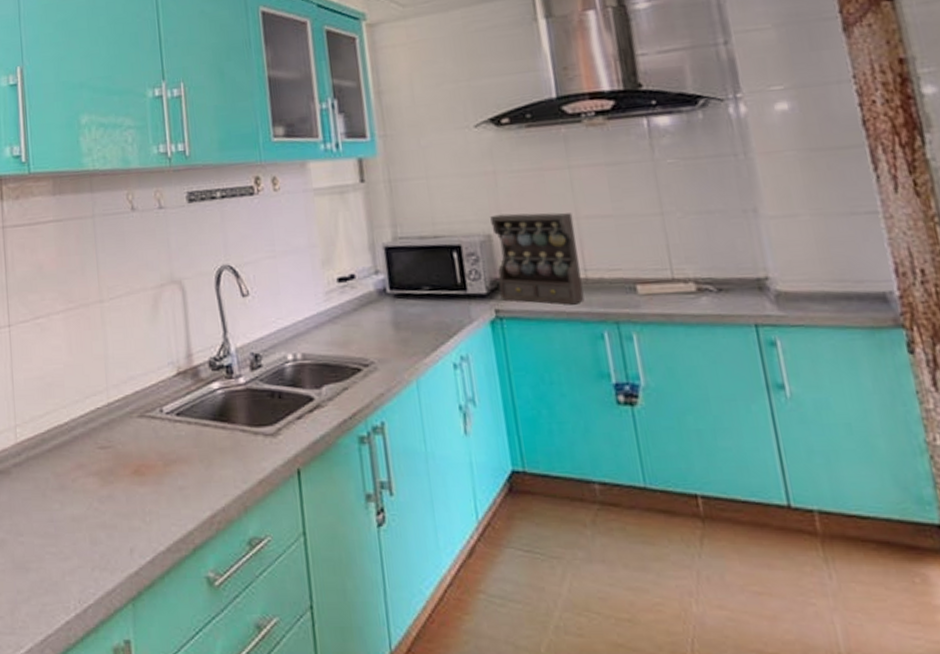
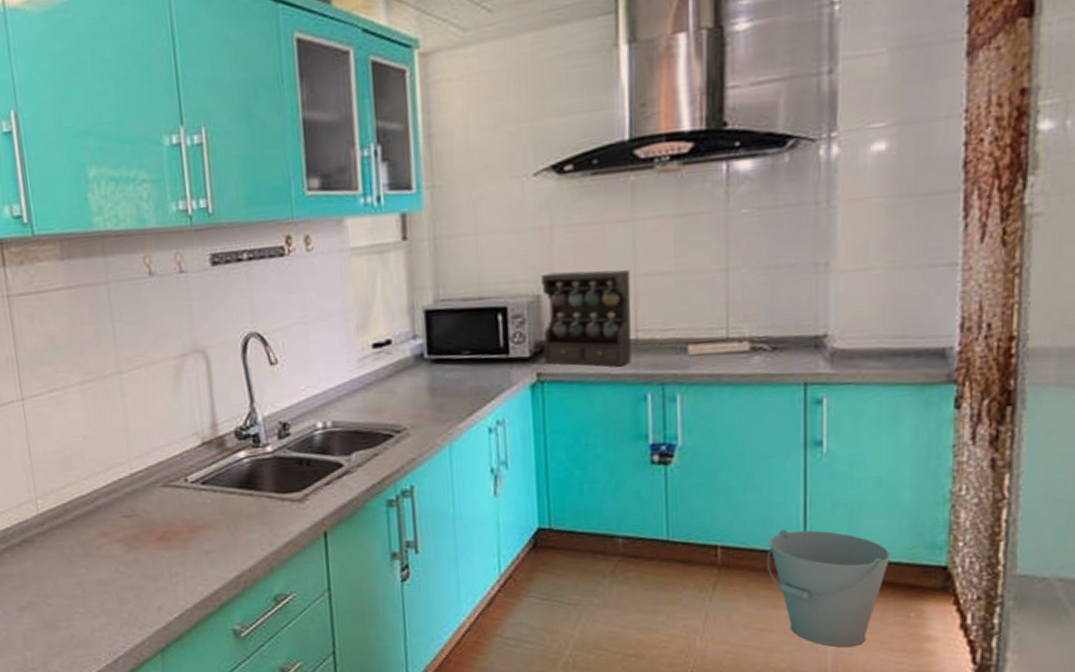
bucket: none [749,478,880,617] -> present [766,529,891,648]

